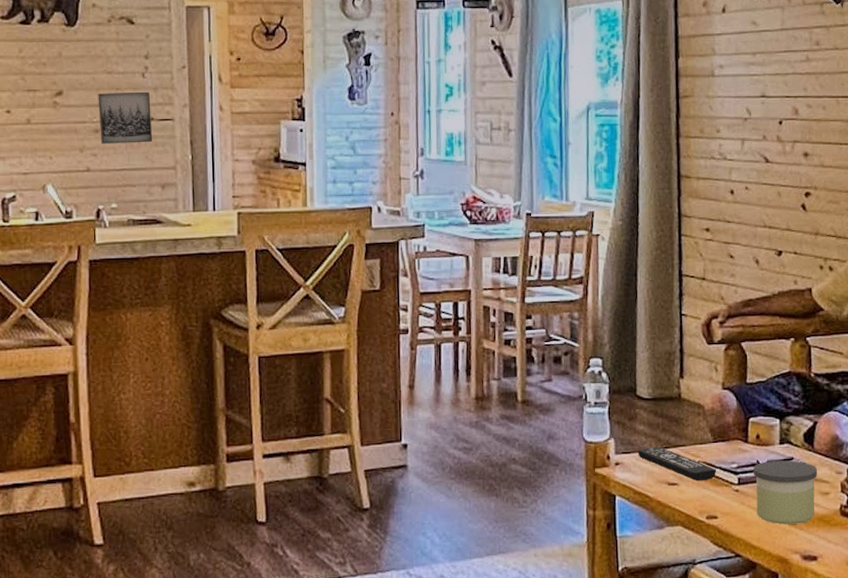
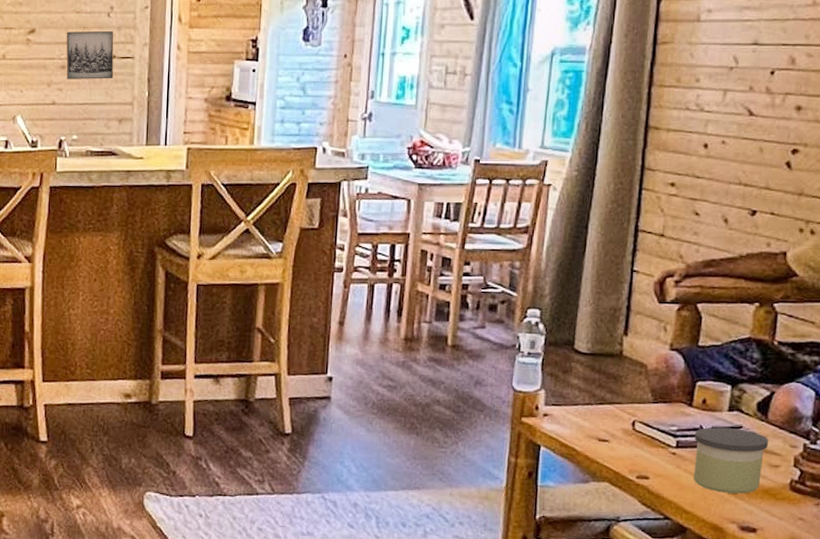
remote control: present [637,446,717,482] -> none [569,401,654,441]

